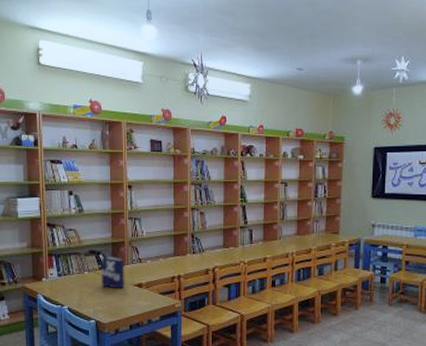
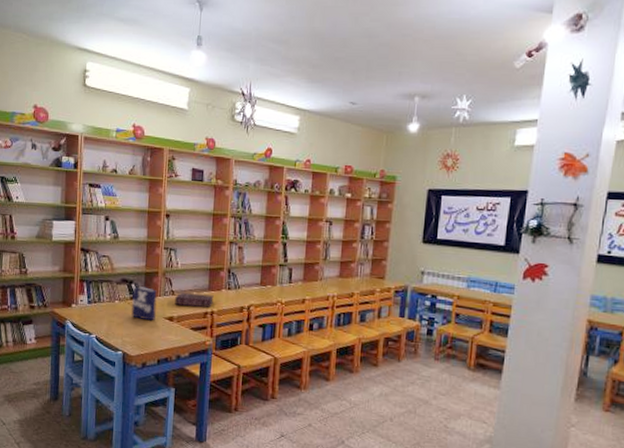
book: none [142,250,179,272] -> present [175,284,214,308]

